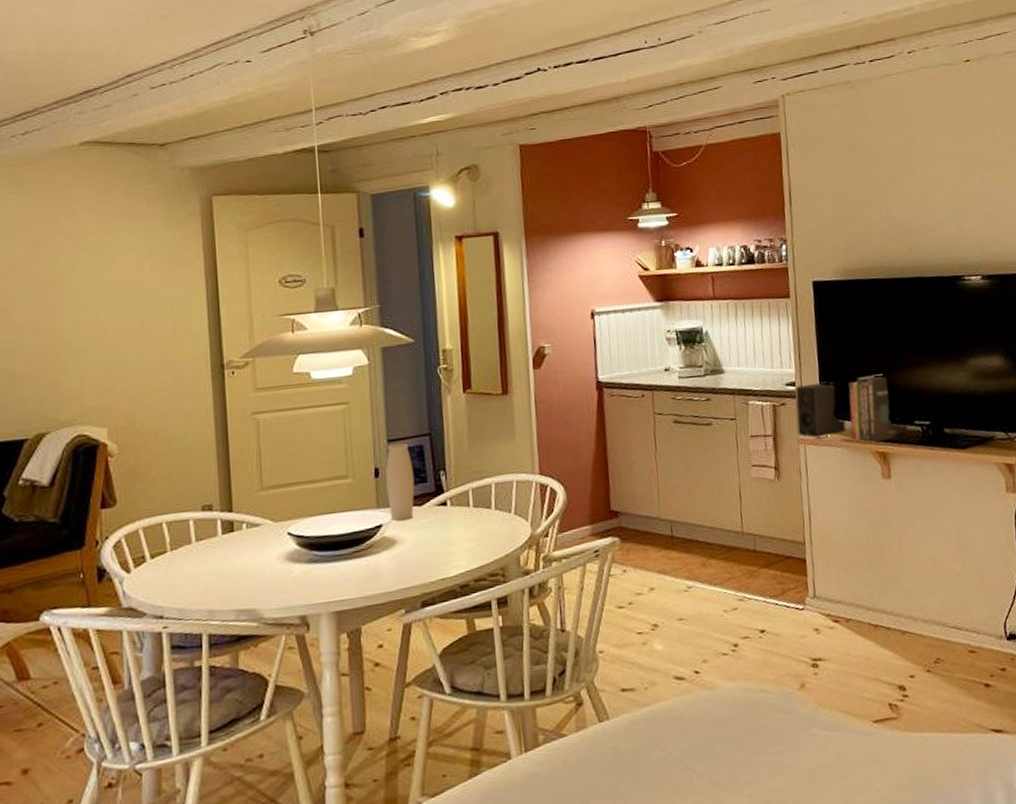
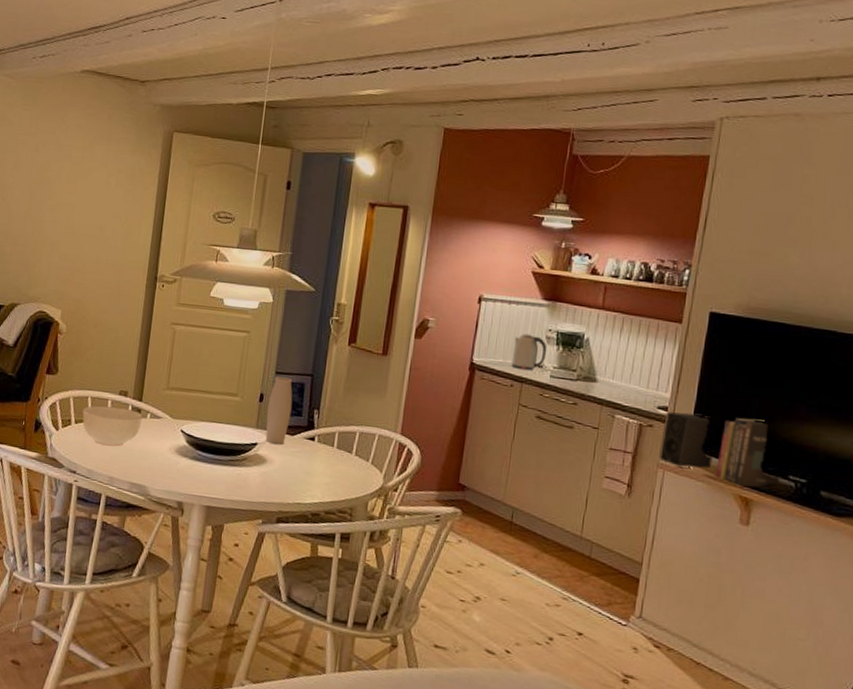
bowl: none [158,524,238,576] -> present [82,405,143,447]
kettle: none [636,339,671,378] -> present [511,333,547,371]

